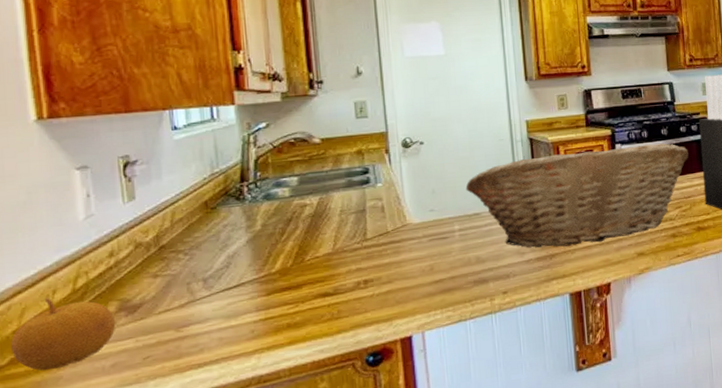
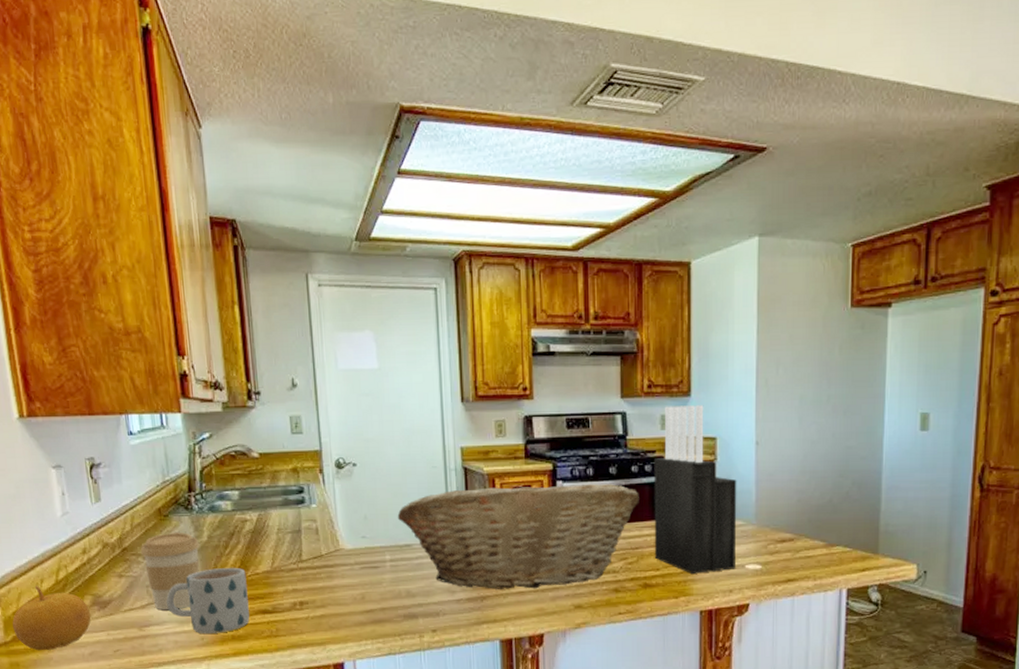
coffee cup: none [181,223,252,307] -> present [140,533,200,609]
mug: none [211,253,308,326] -> present [166,567,250,633]

